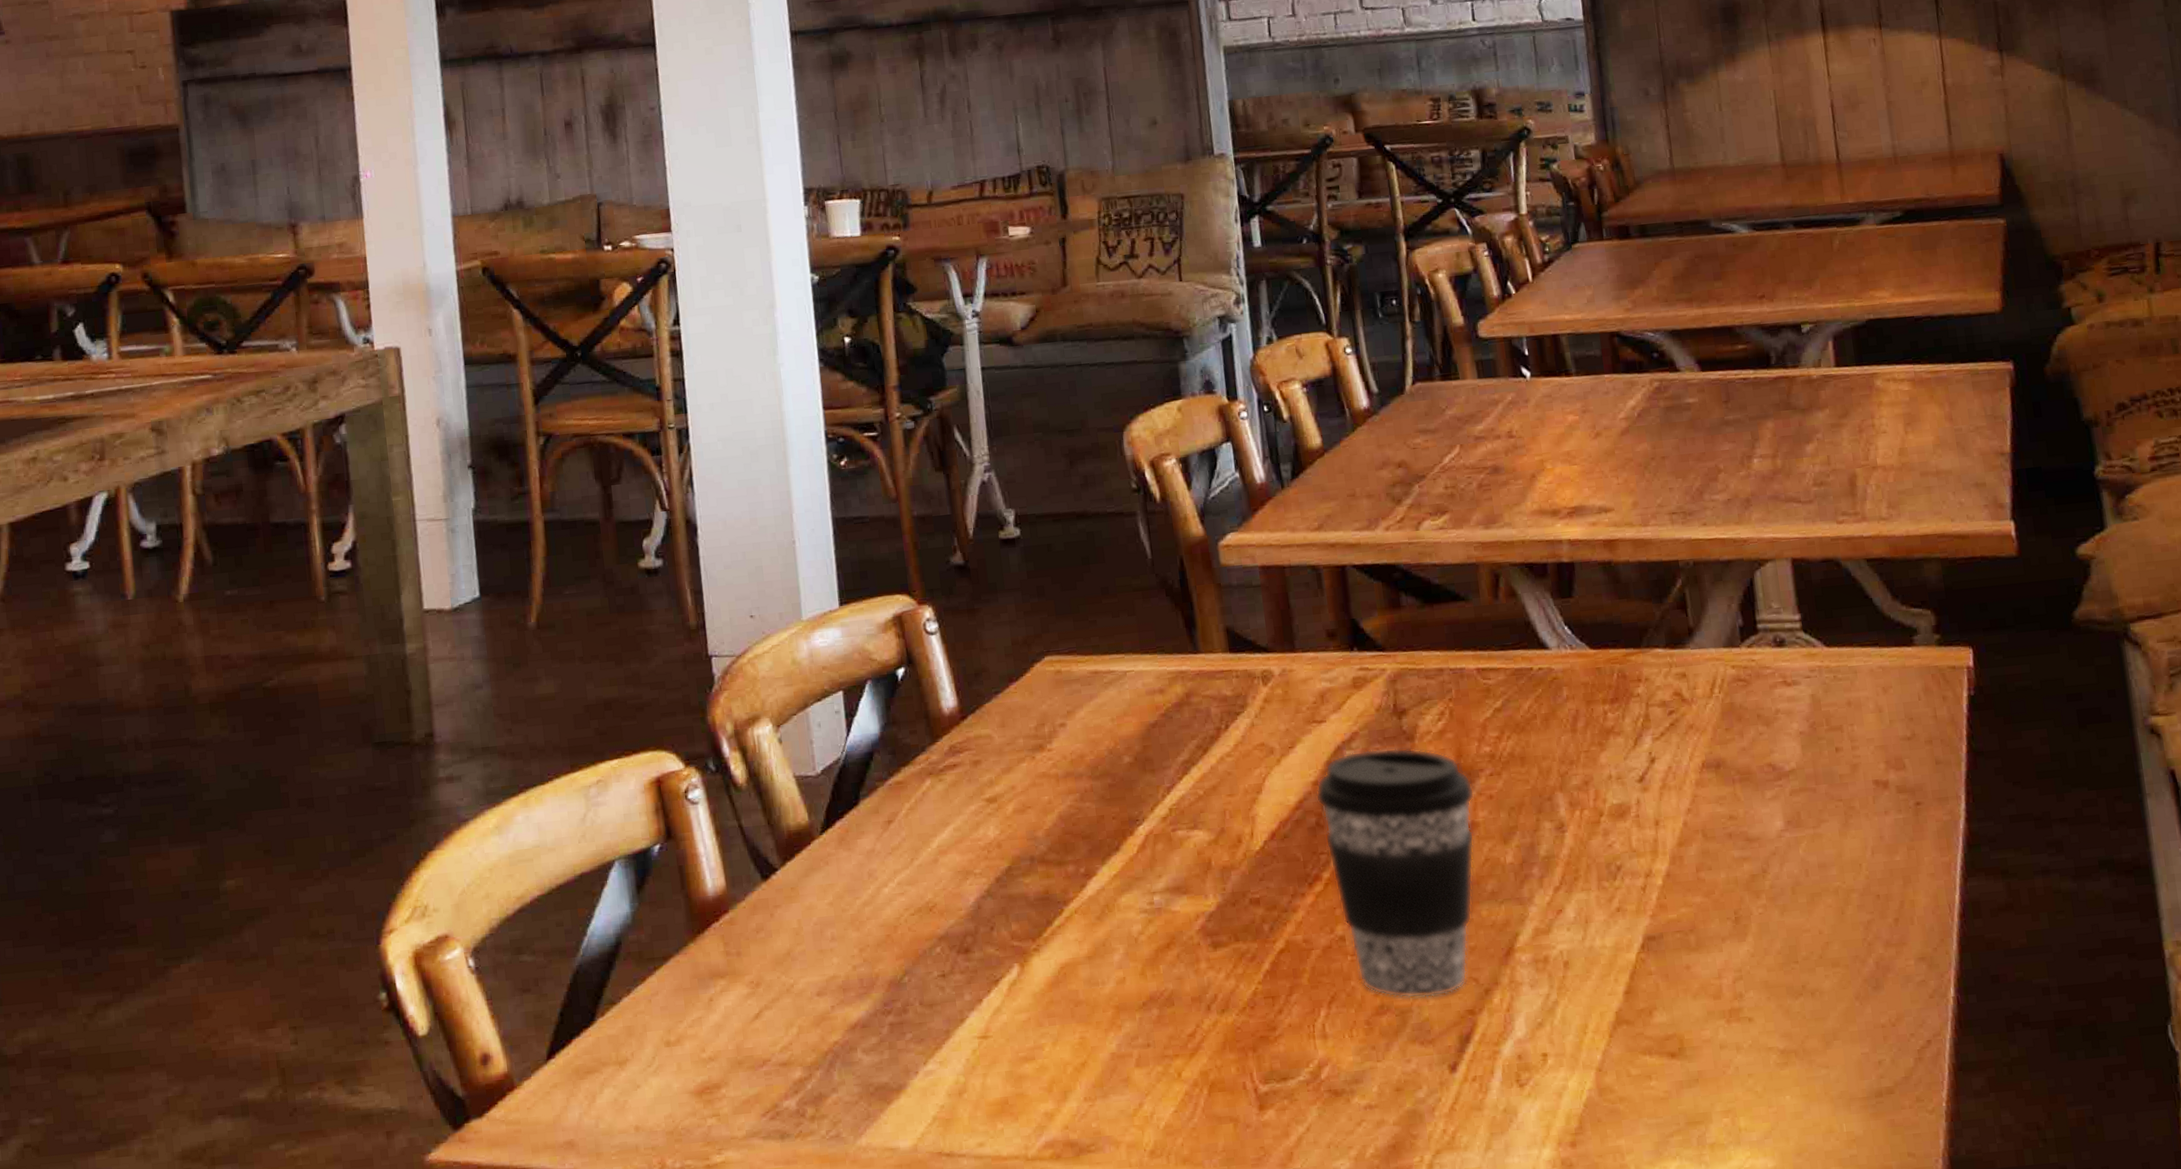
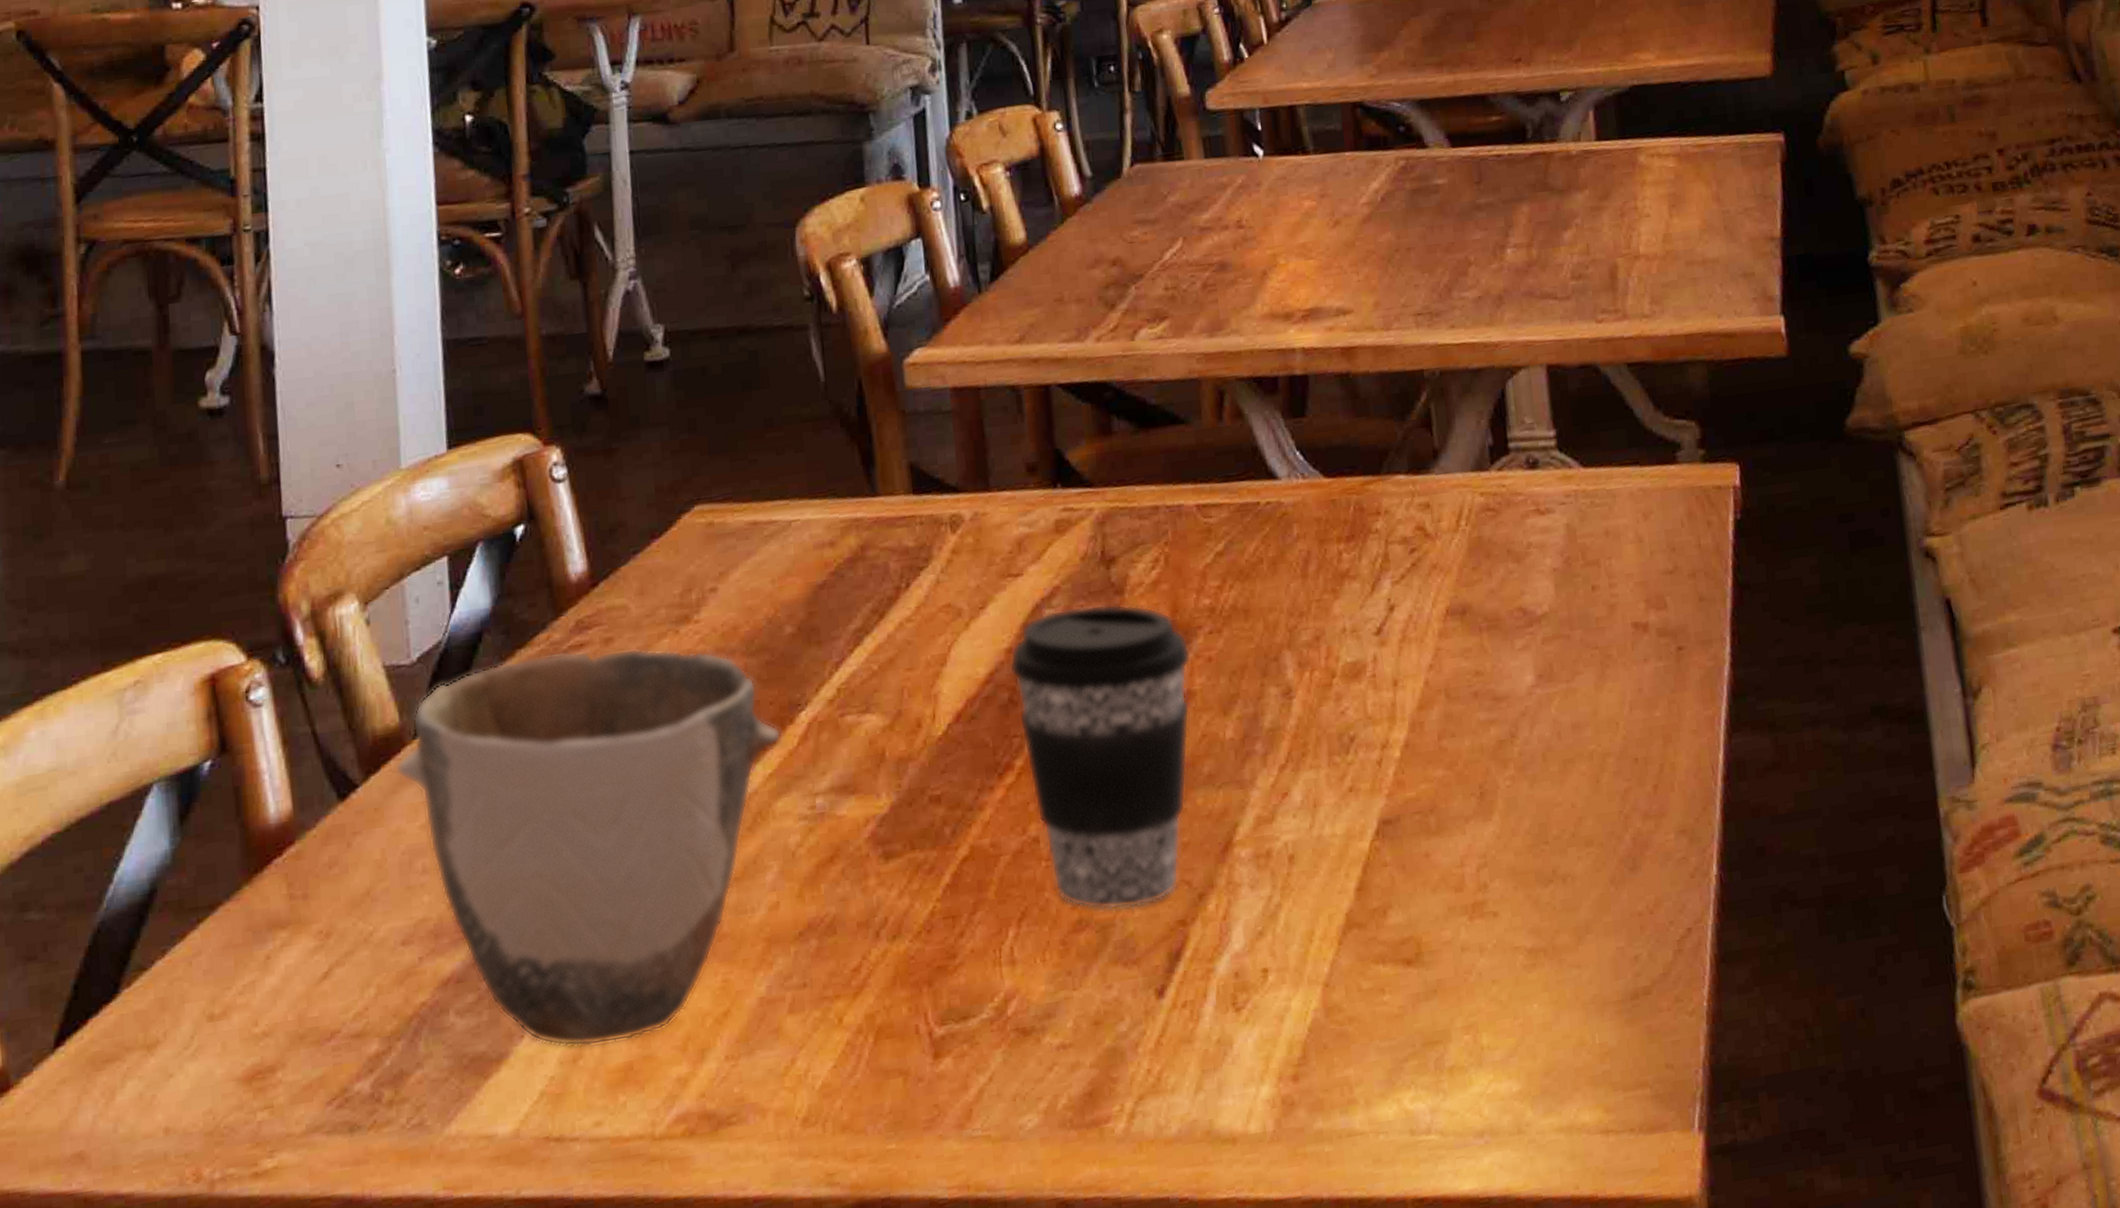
ceramic bowl: none [806,769,1124,1084] -> present [395,647,782,1047]

